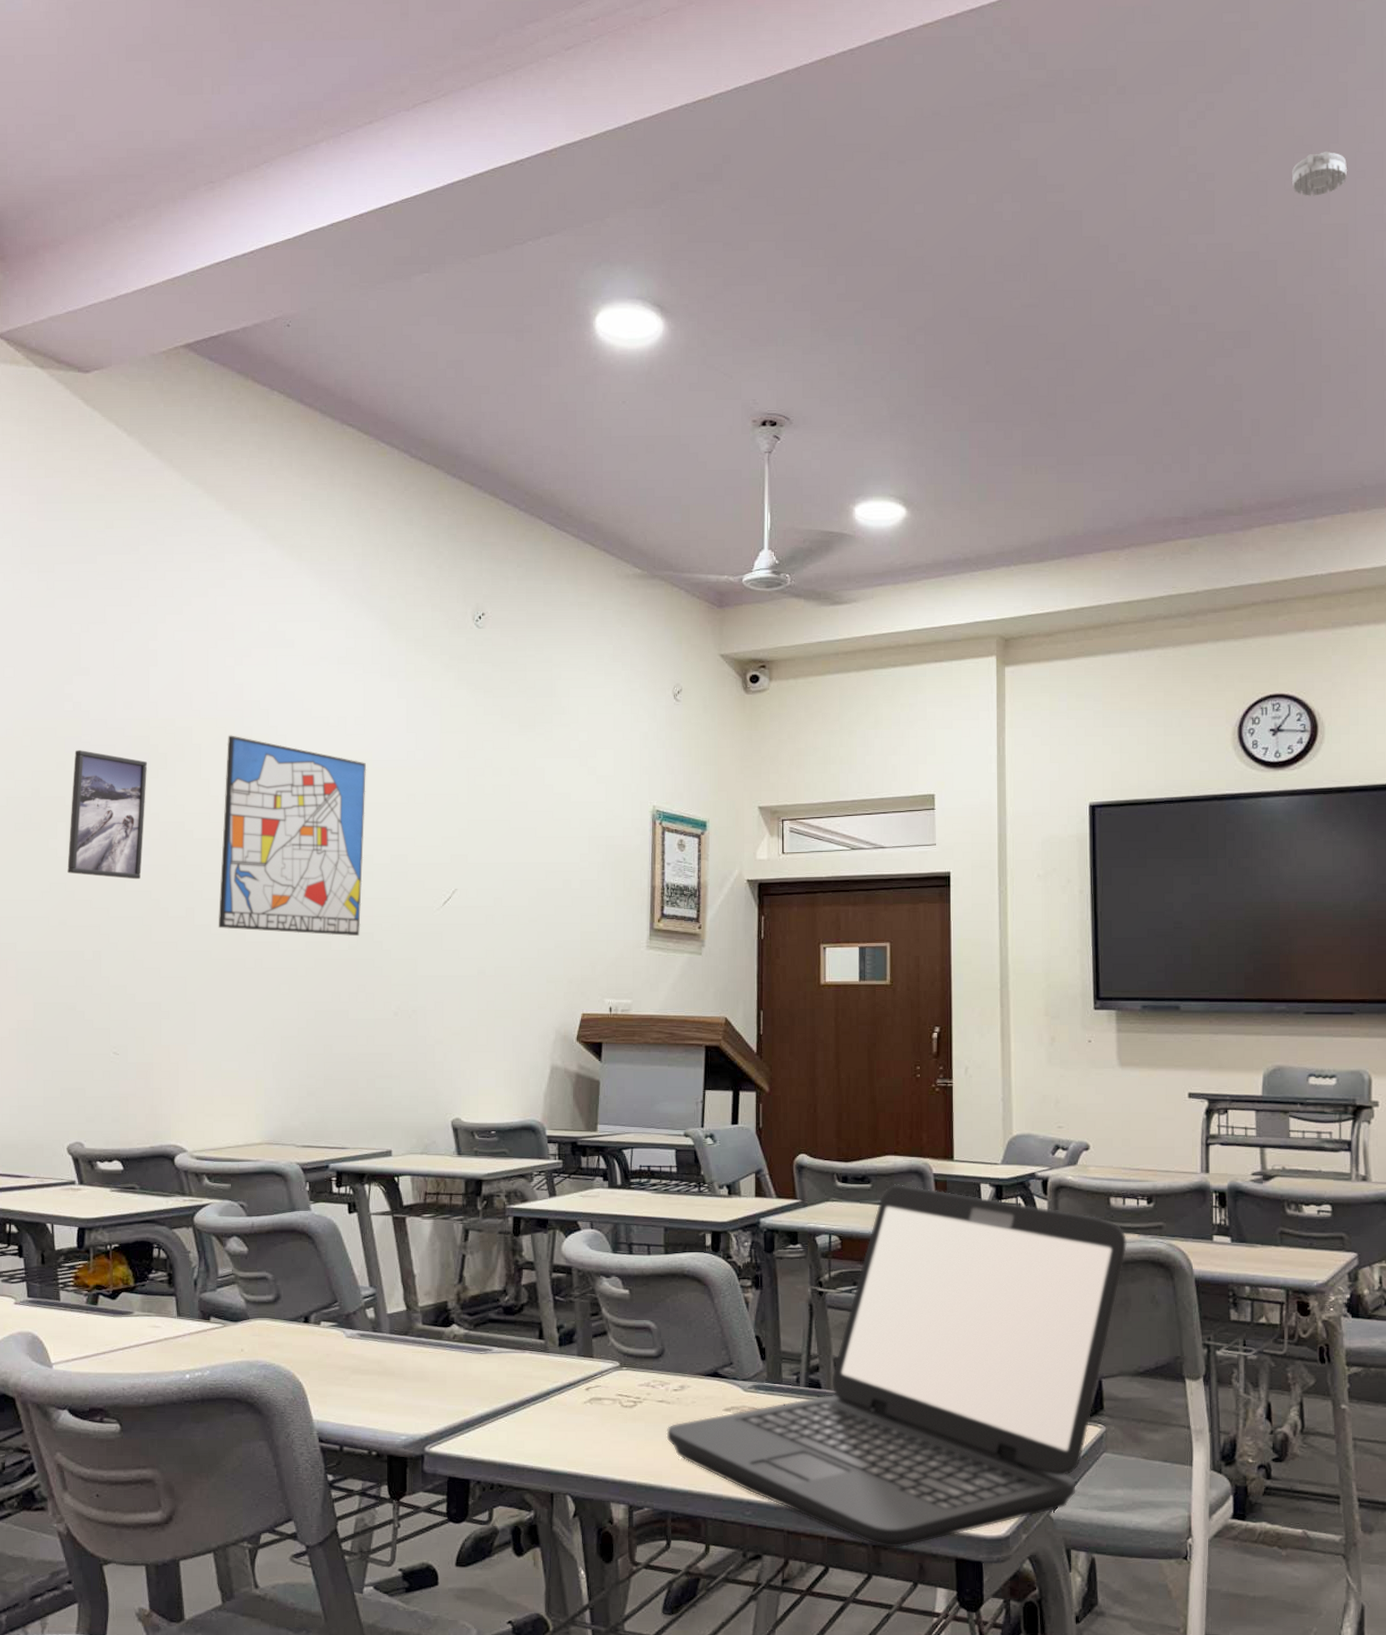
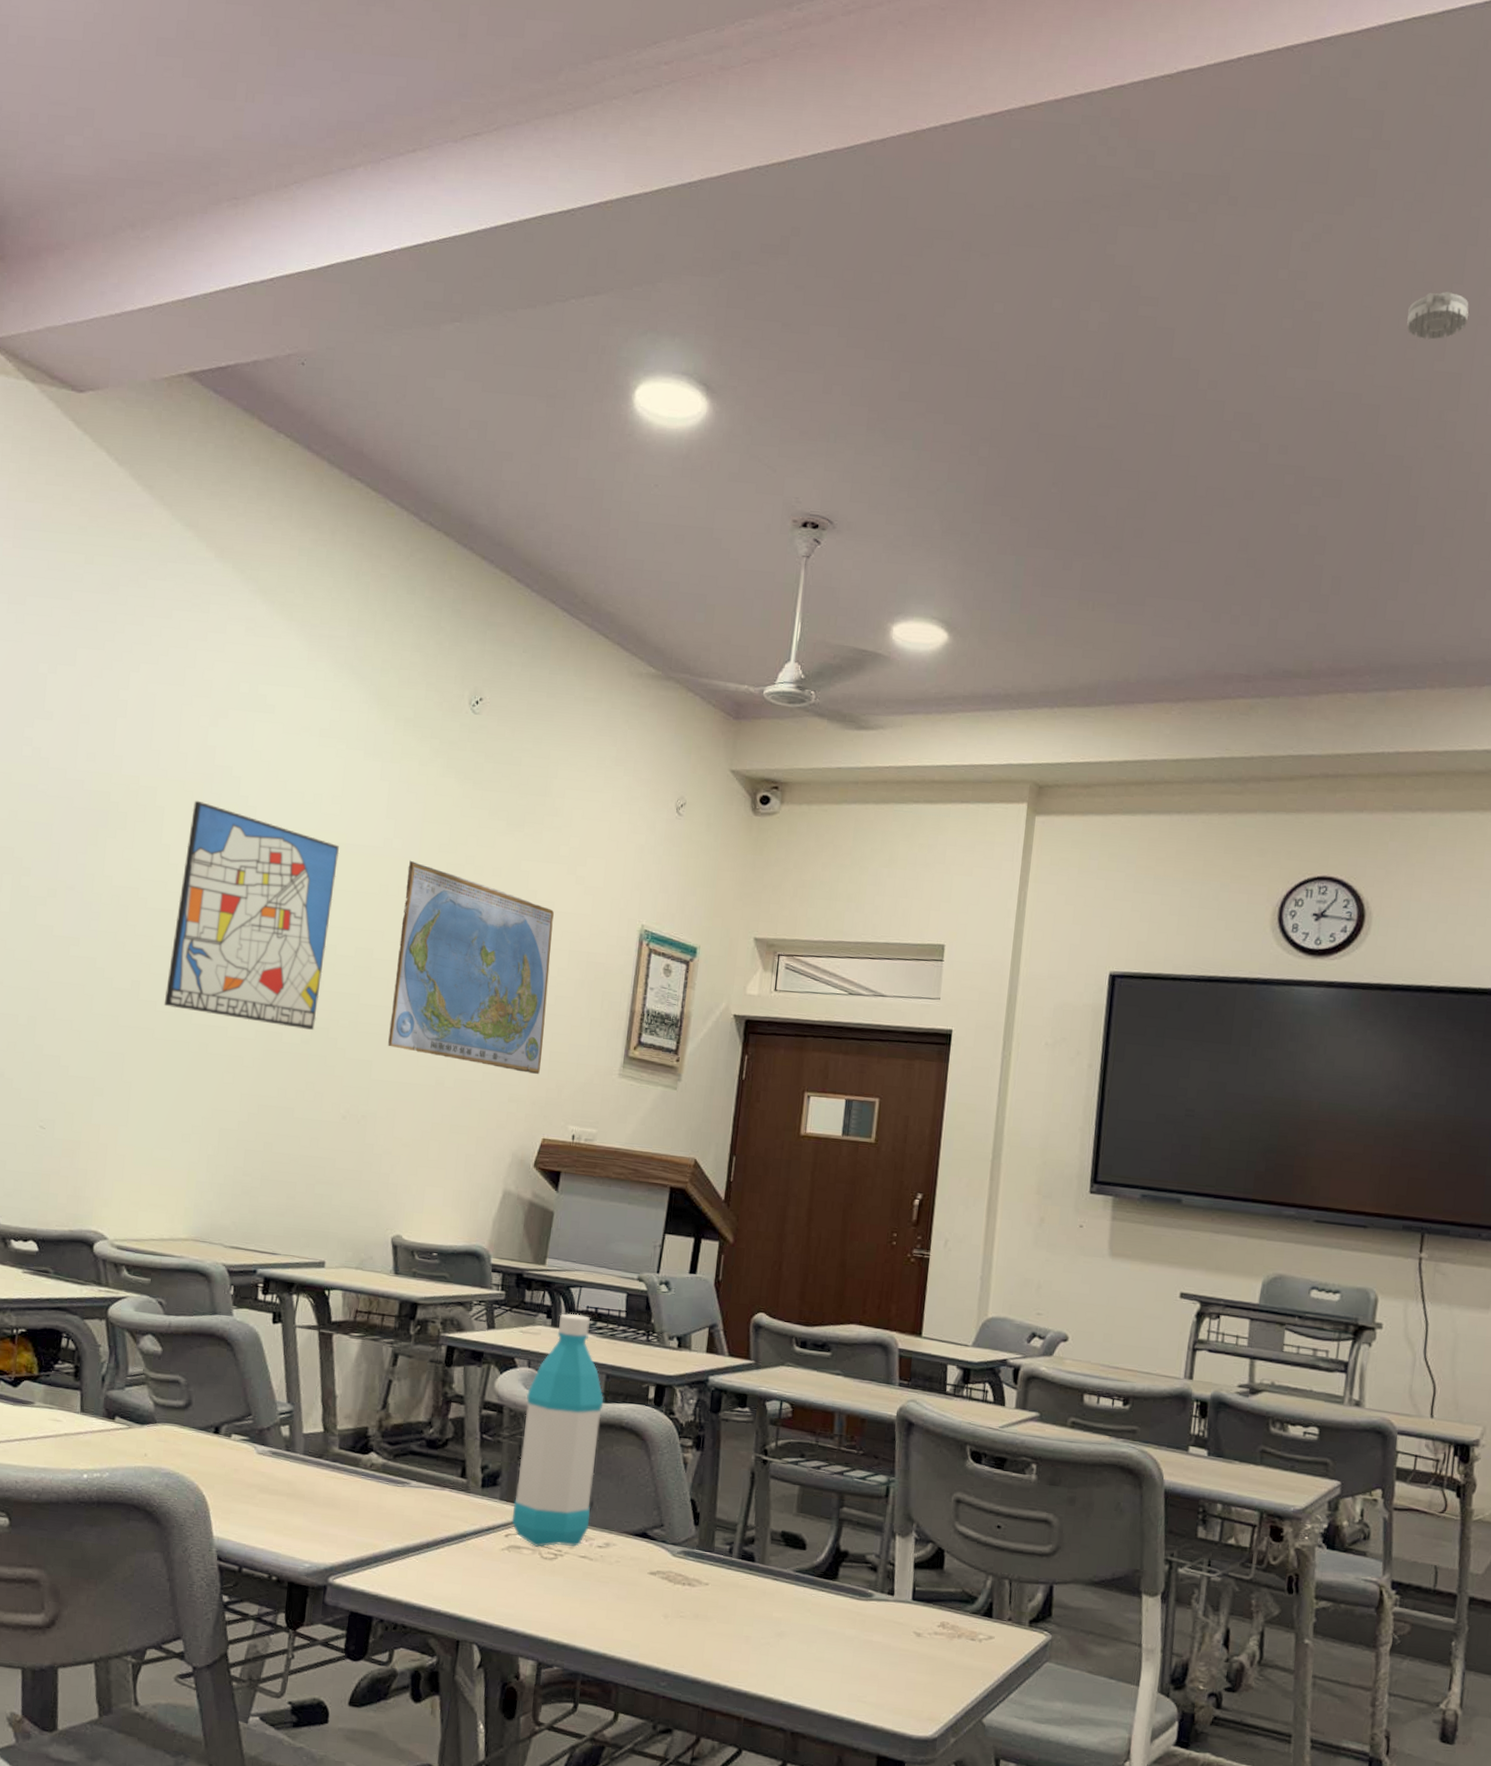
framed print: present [67,750,148,880] -> none [9,799,106,945]
world map: none [429,769,574,954] -> present [388,860,554,1074]
water bottle: none [590,1173,665,1396] -> present [511,1313,604,1547]
laptop: present [666,1184,1128,1548] -> none [585,1355,1098,1738]

